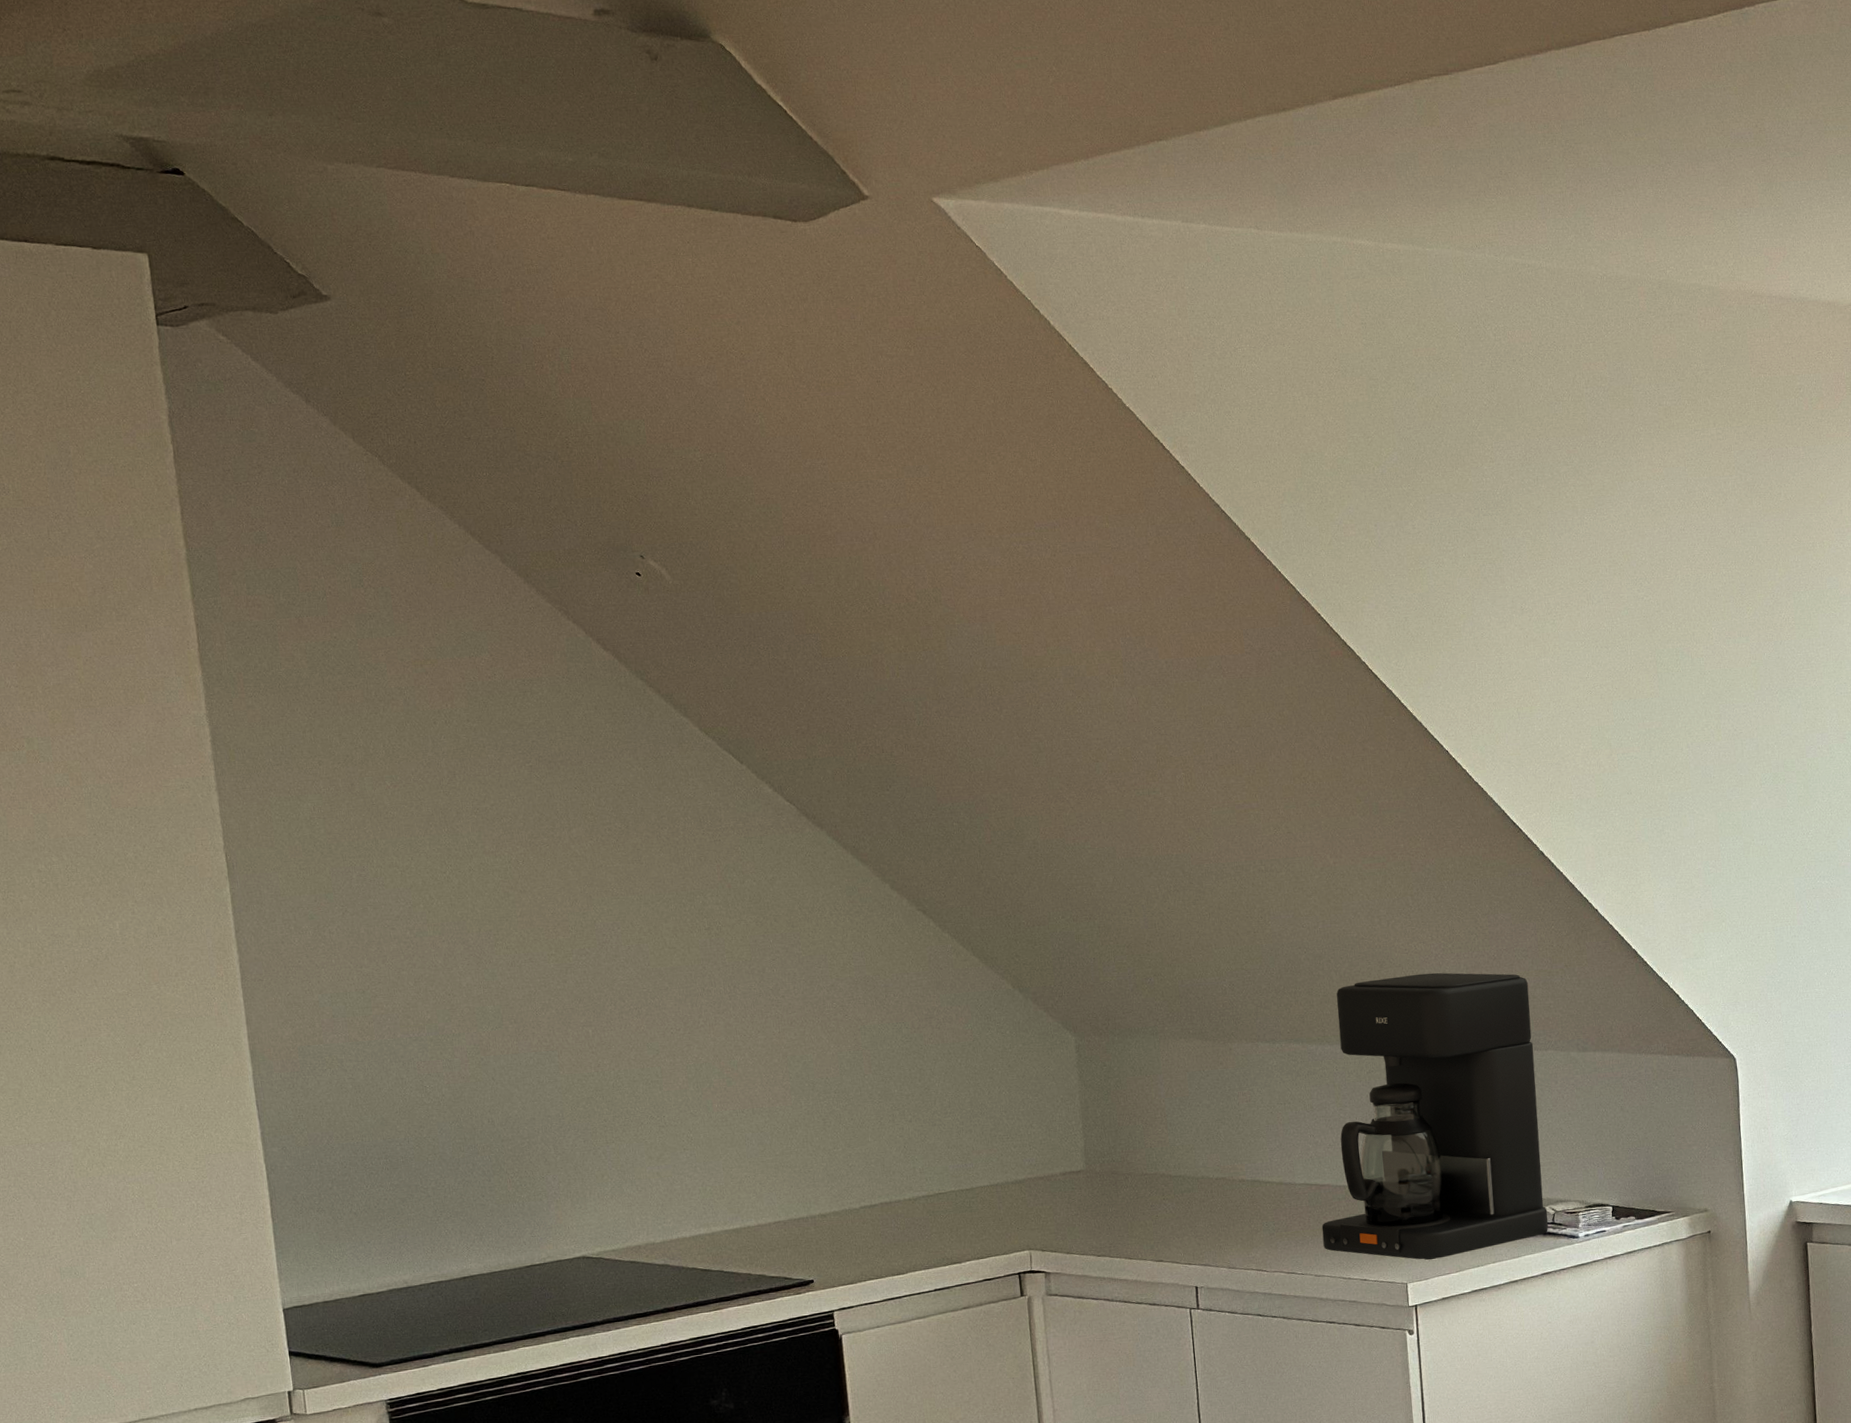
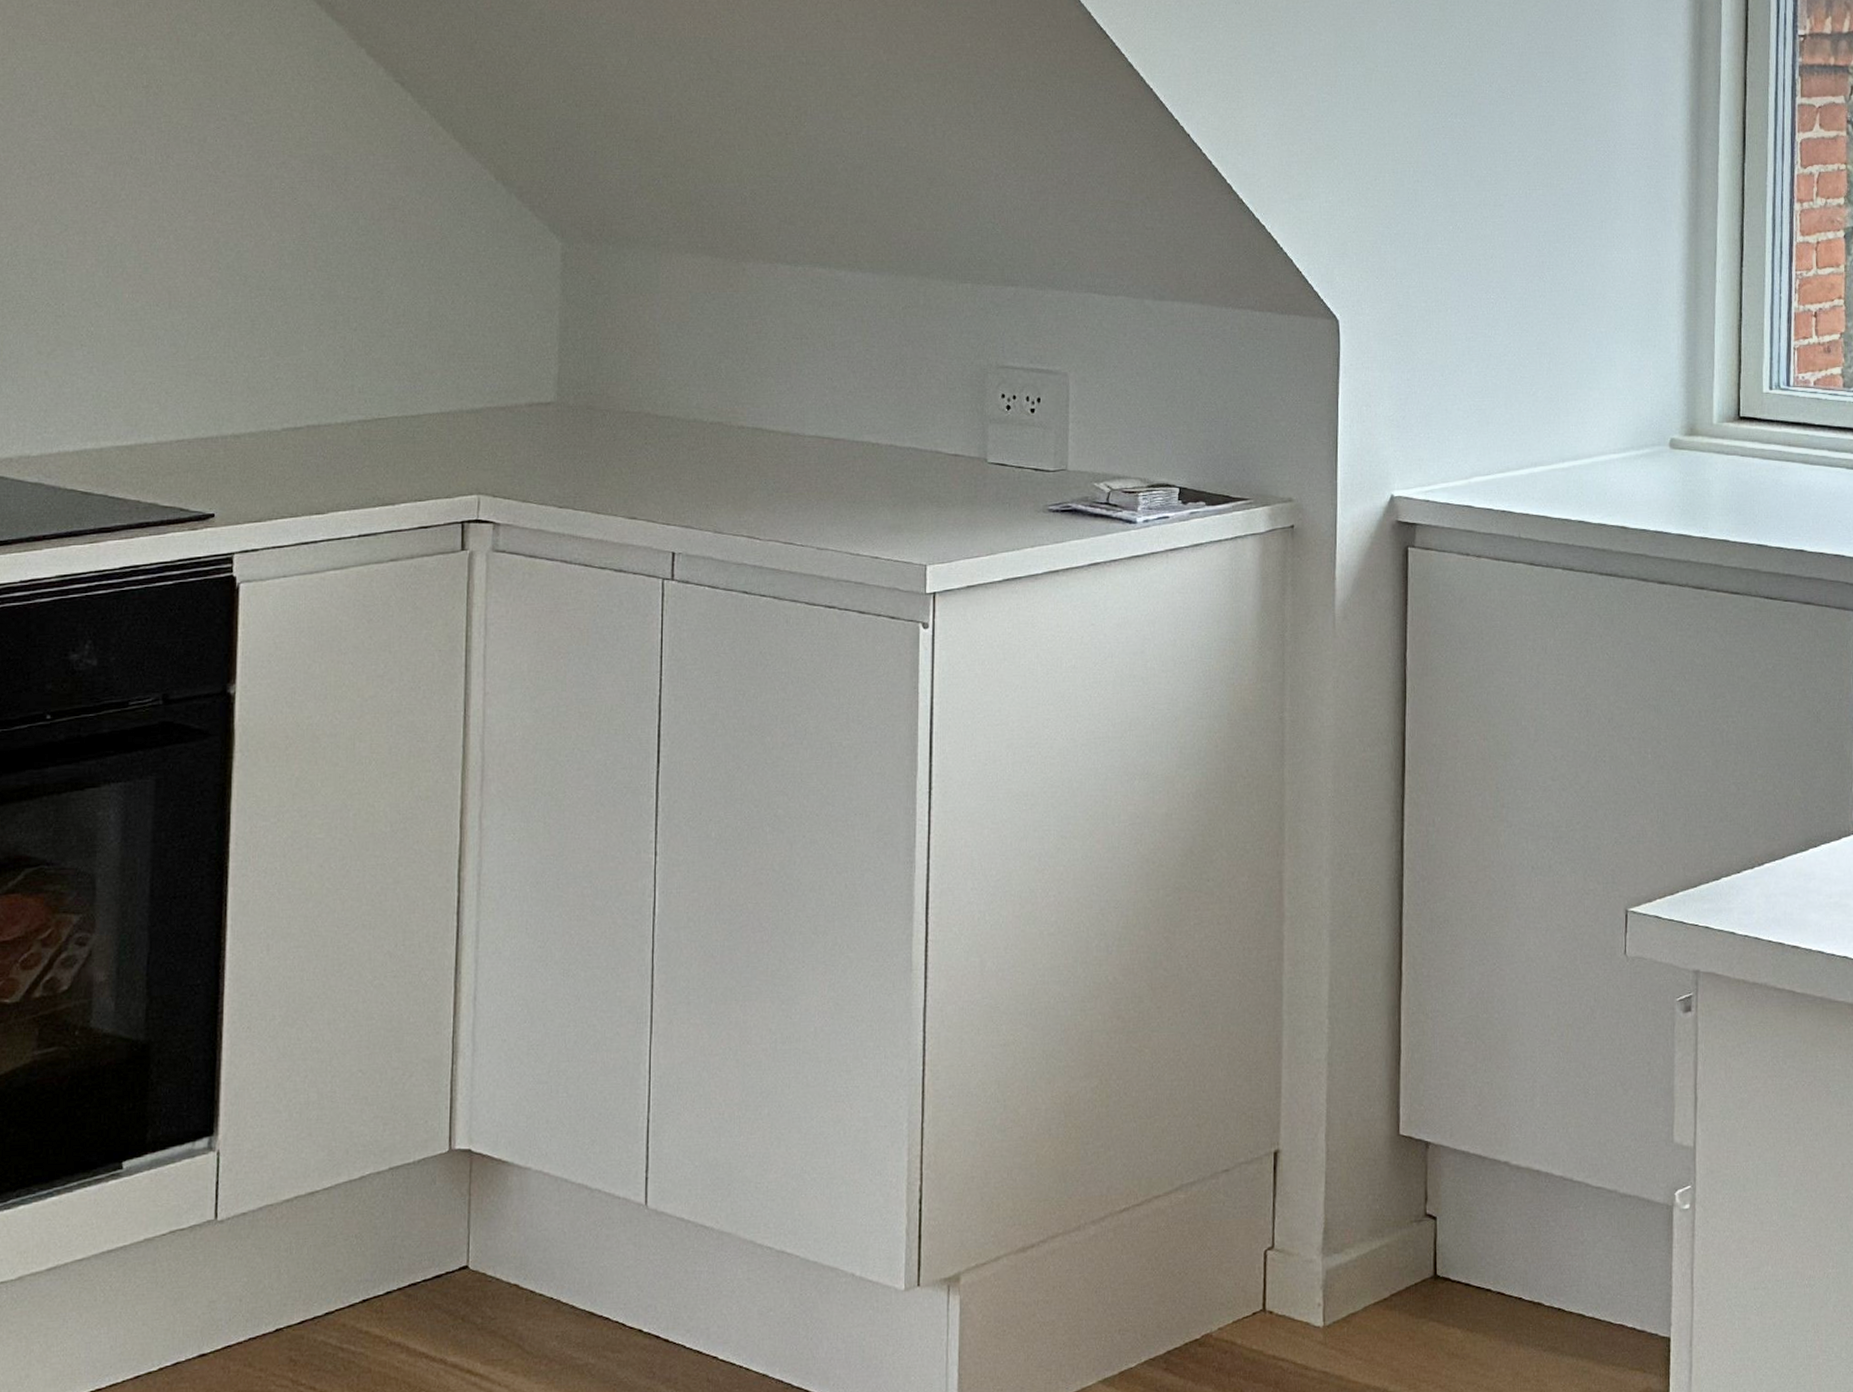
coffee maker: present [1321,972,1549,1261] -> none [830,195,1102,539]

